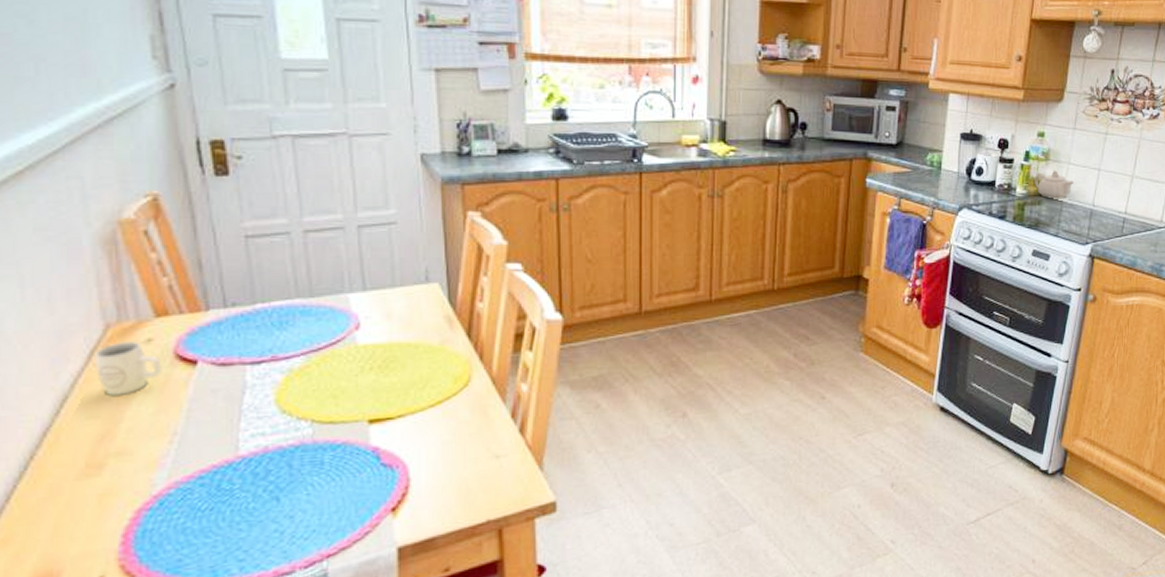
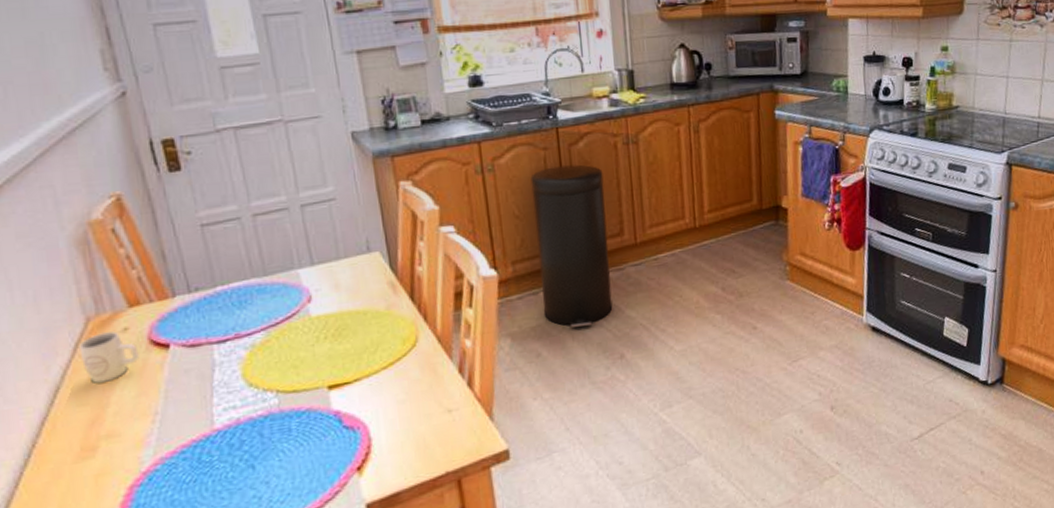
pedal bin: none [607,213,684,381] -> present [530,164,613,328]
teapot: present [1034,170,1074,199] -> none [942,82,983,112]

